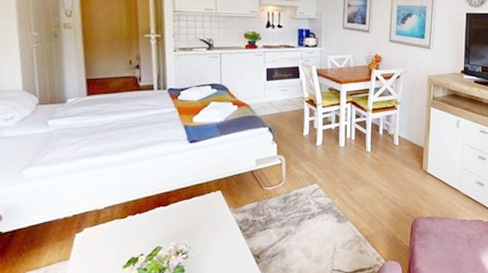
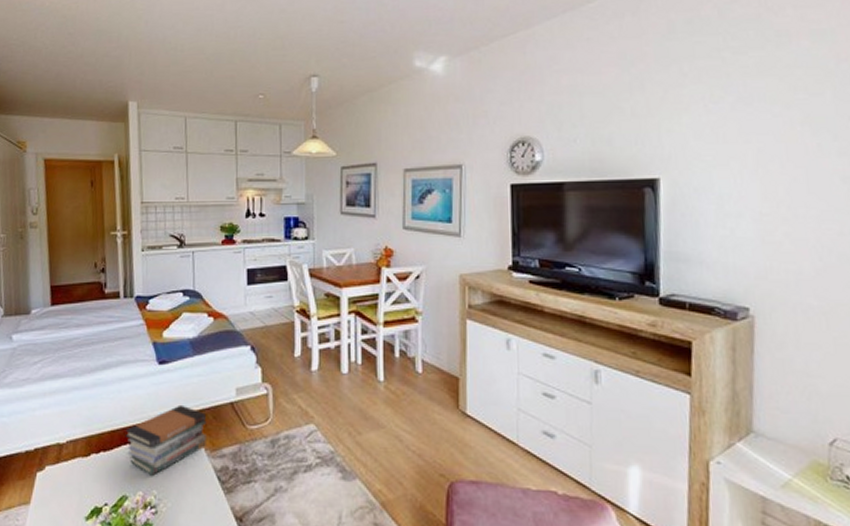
book stack: none [159,174,231,230] -> present [125,404,207,476]

